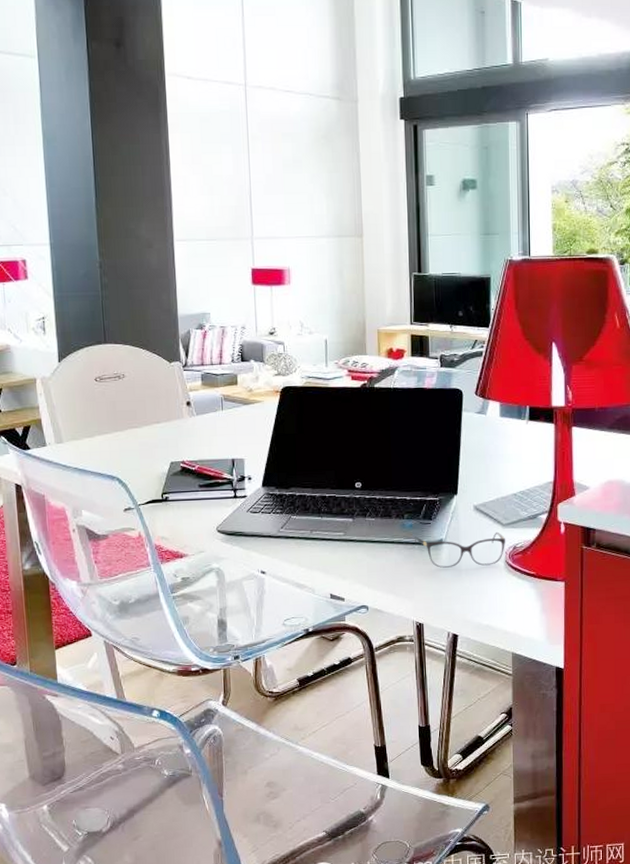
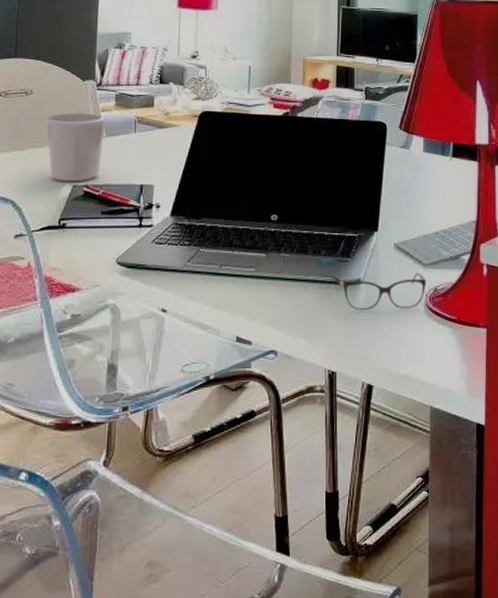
mug: none [140,393,194,459] -> present [46,113,106,182]

